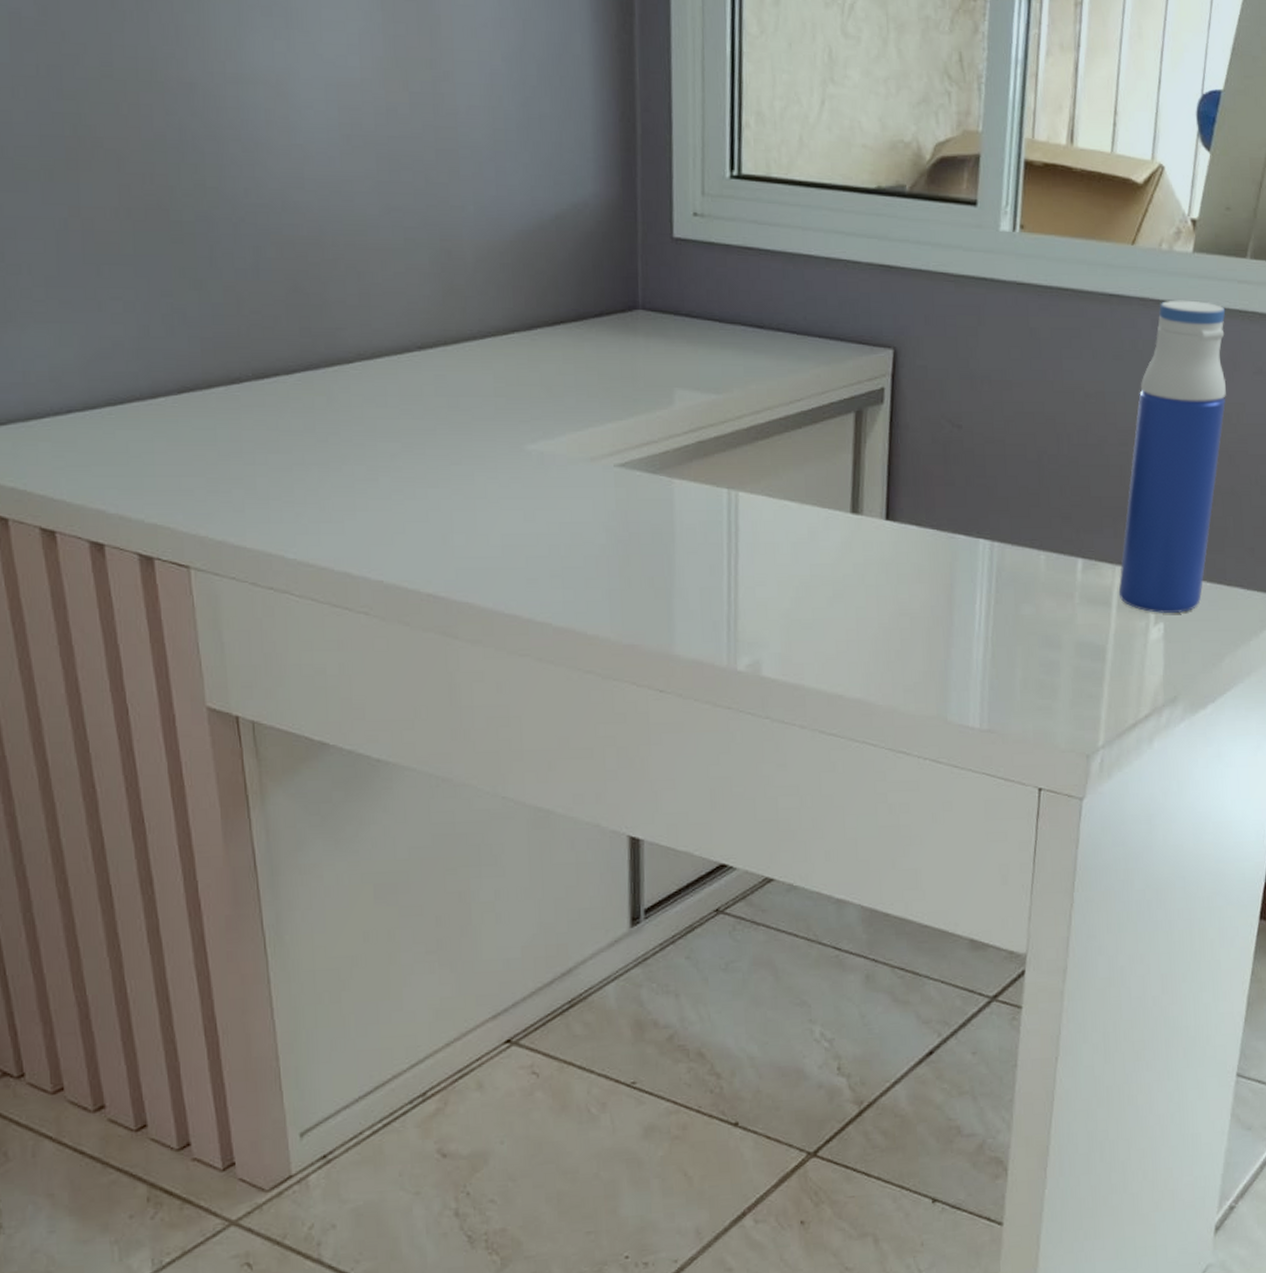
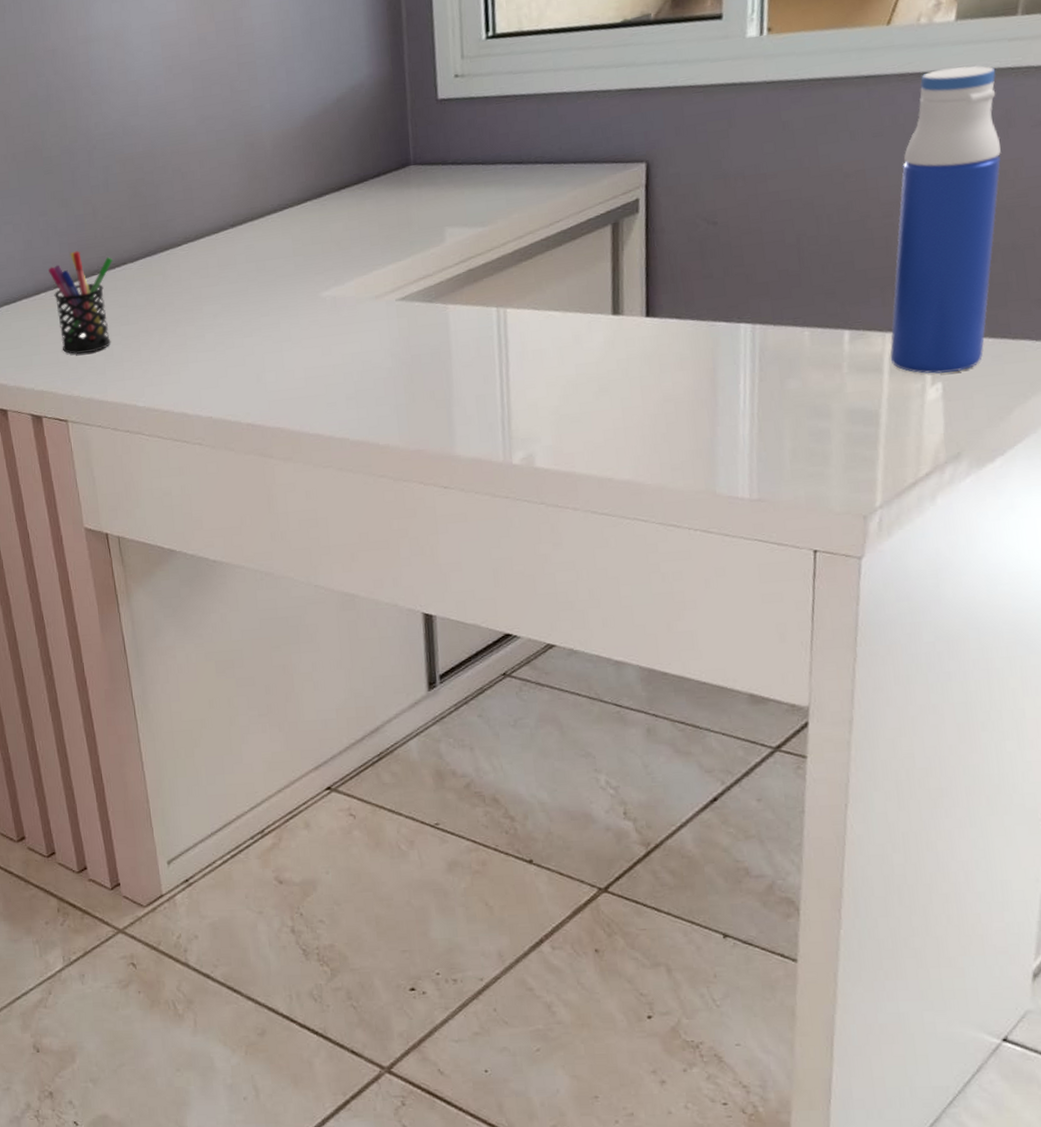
pen holder: none [171,349,261,483] -> present [48,250,113,354]

